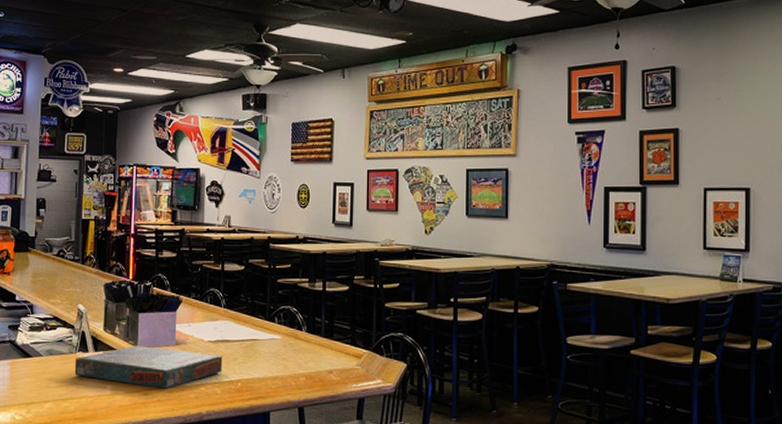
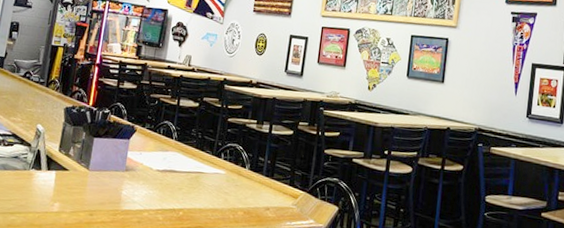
board game: present [74,345,223,389] -> none [25,168,168,211]

